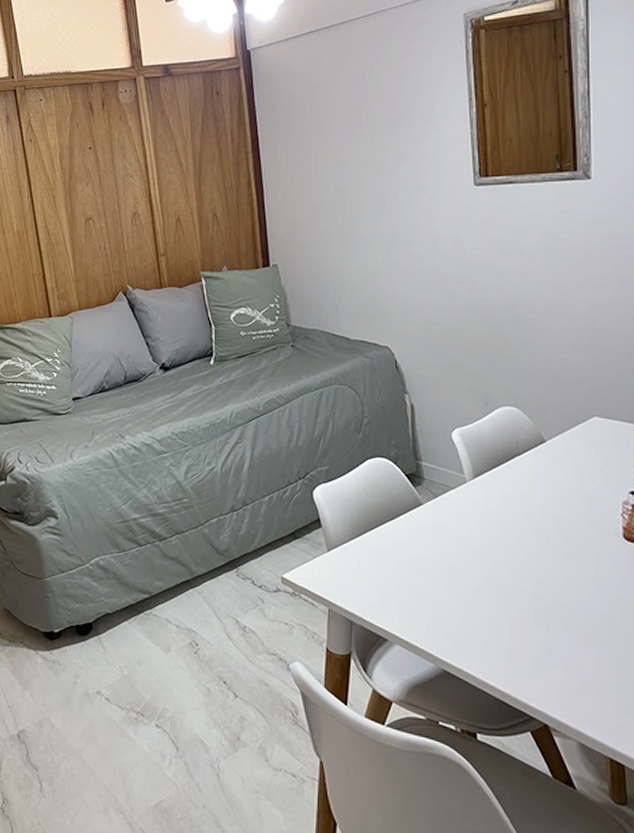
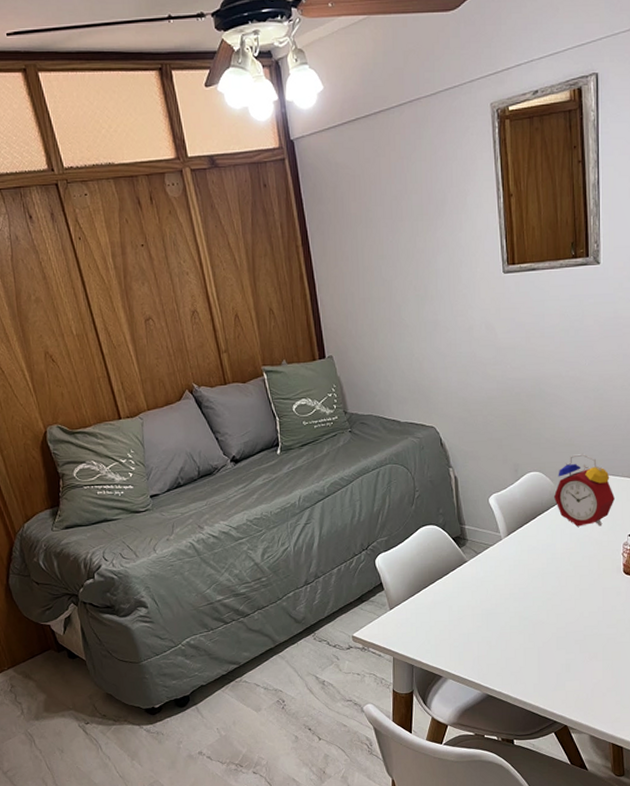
alarm clock: none [533,389,611,478] -> present [554,453,615,527]

